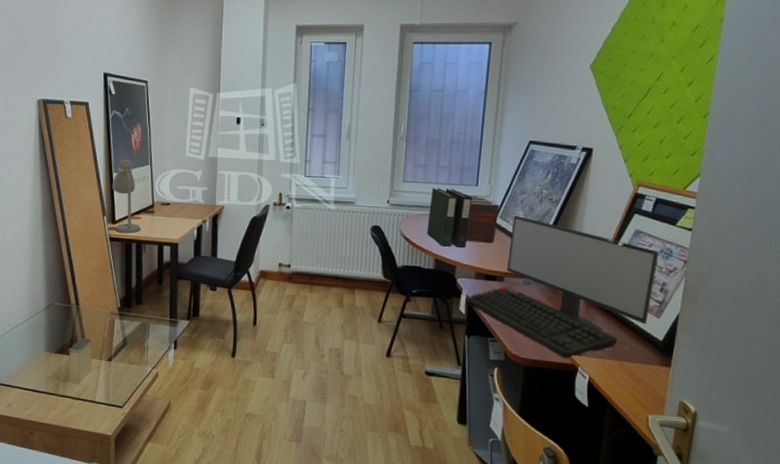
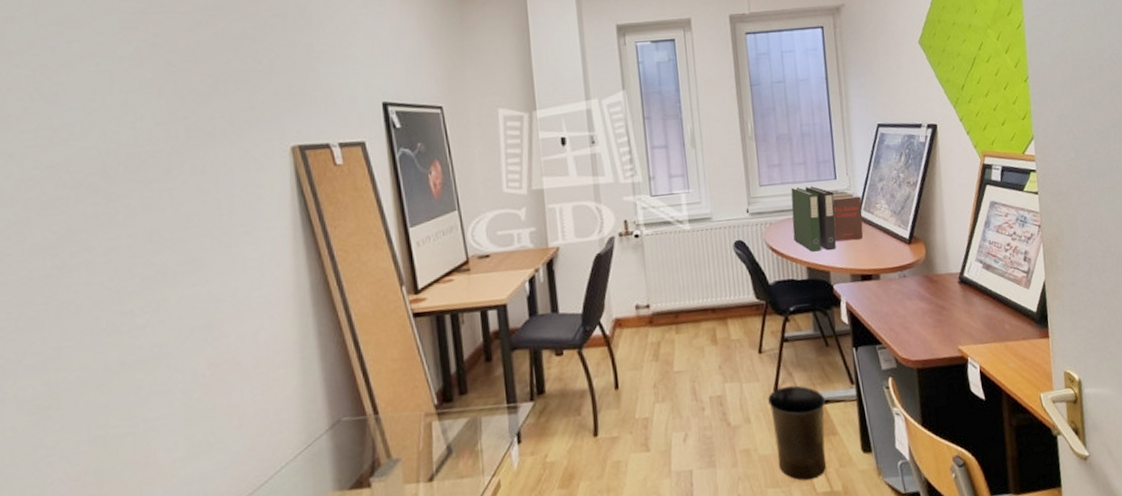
desk lamp: present [112,158,141,234] -> none [408,206,455,305]
waste bin: none [380,354,432,433] -> present [768,385,826,480]
computer keyboard: present [467,287,618,358] -> none [847,284,998,351]
computer monitor: present [506,215,659,330] -> none [876,204,1019,313]

